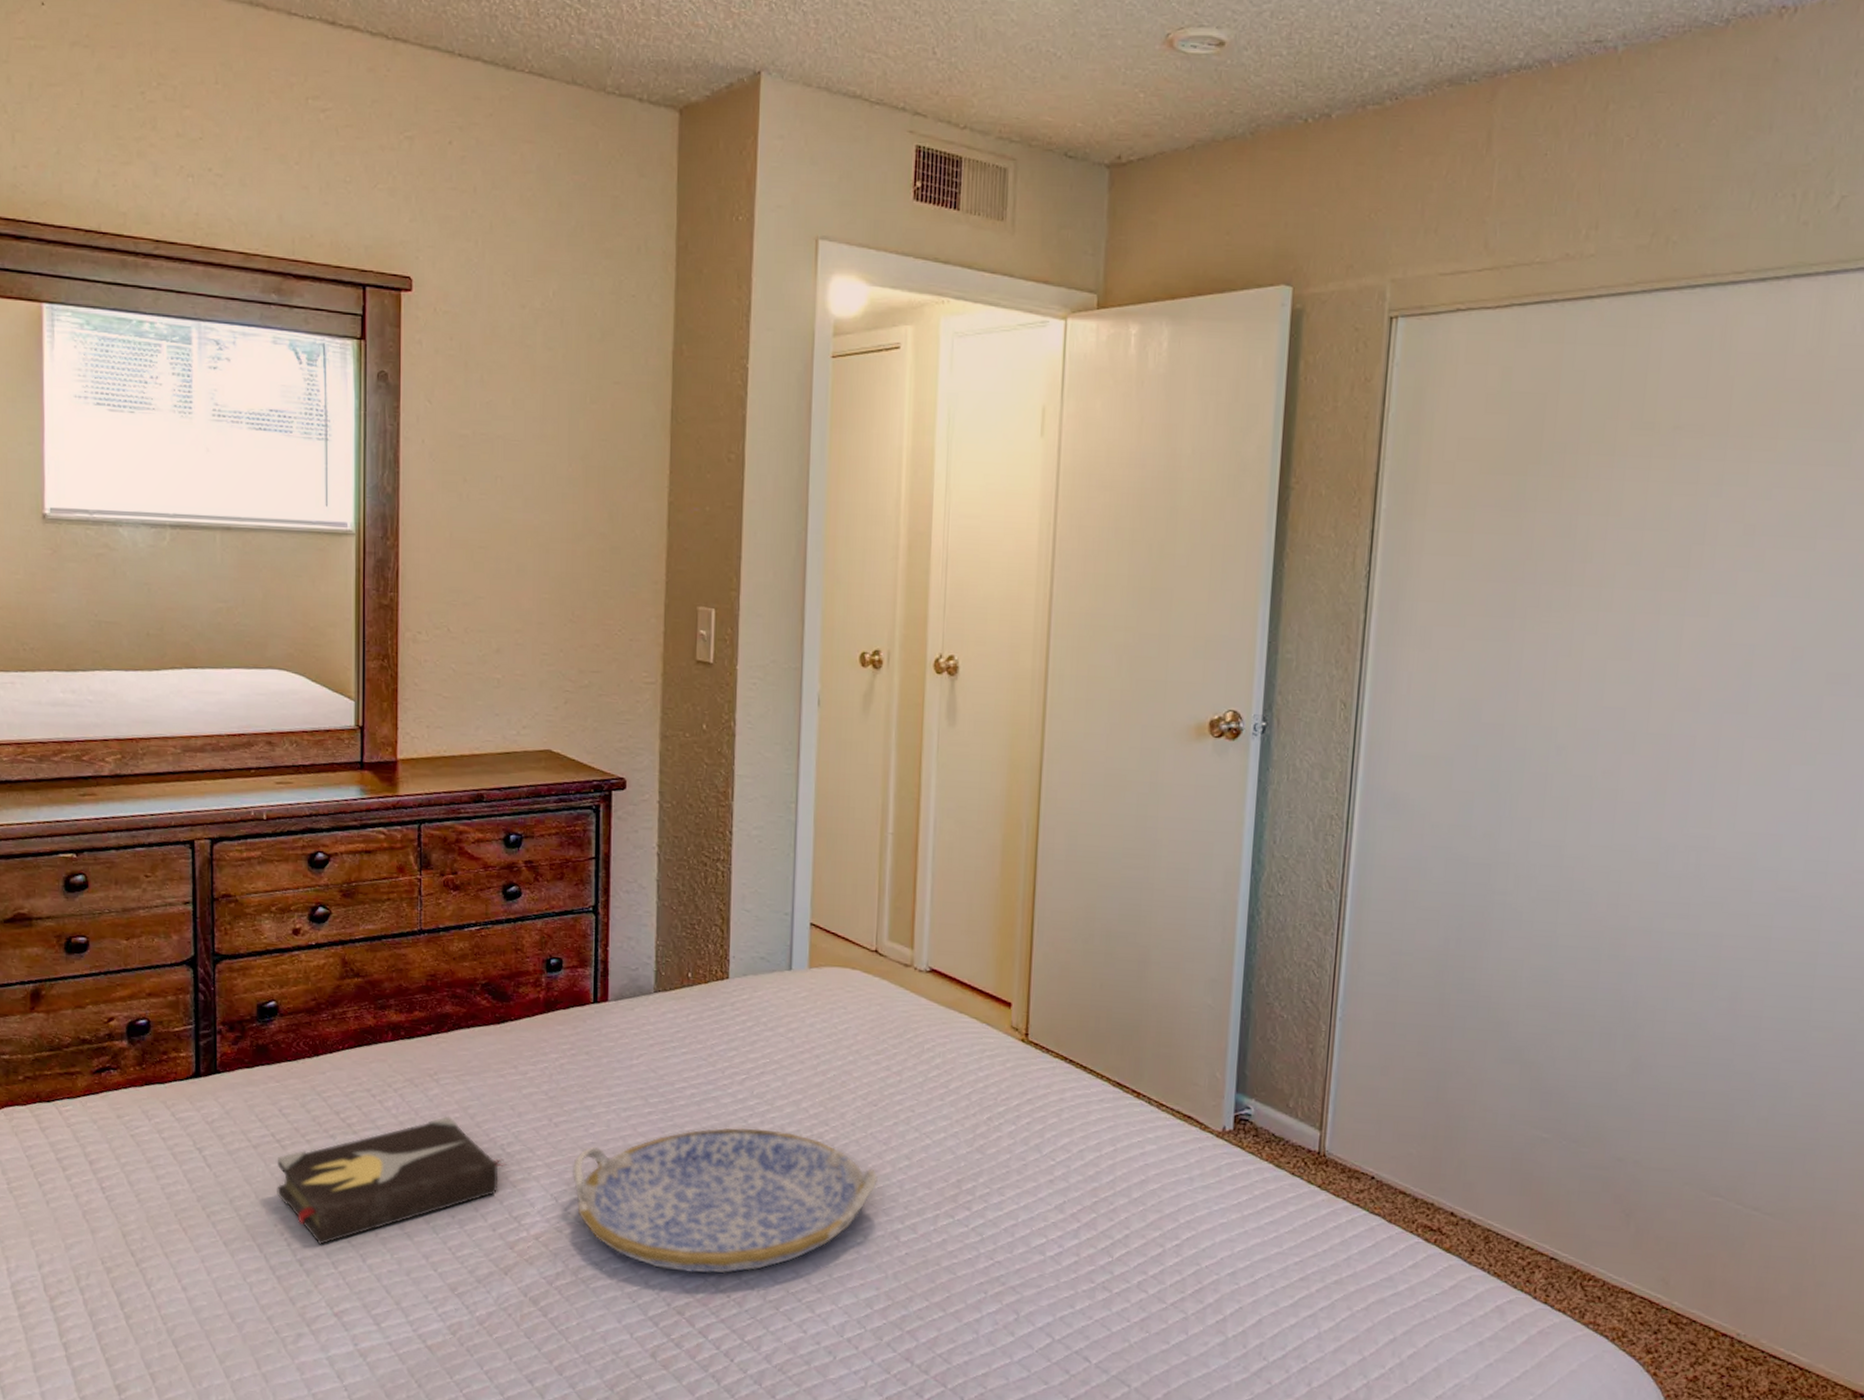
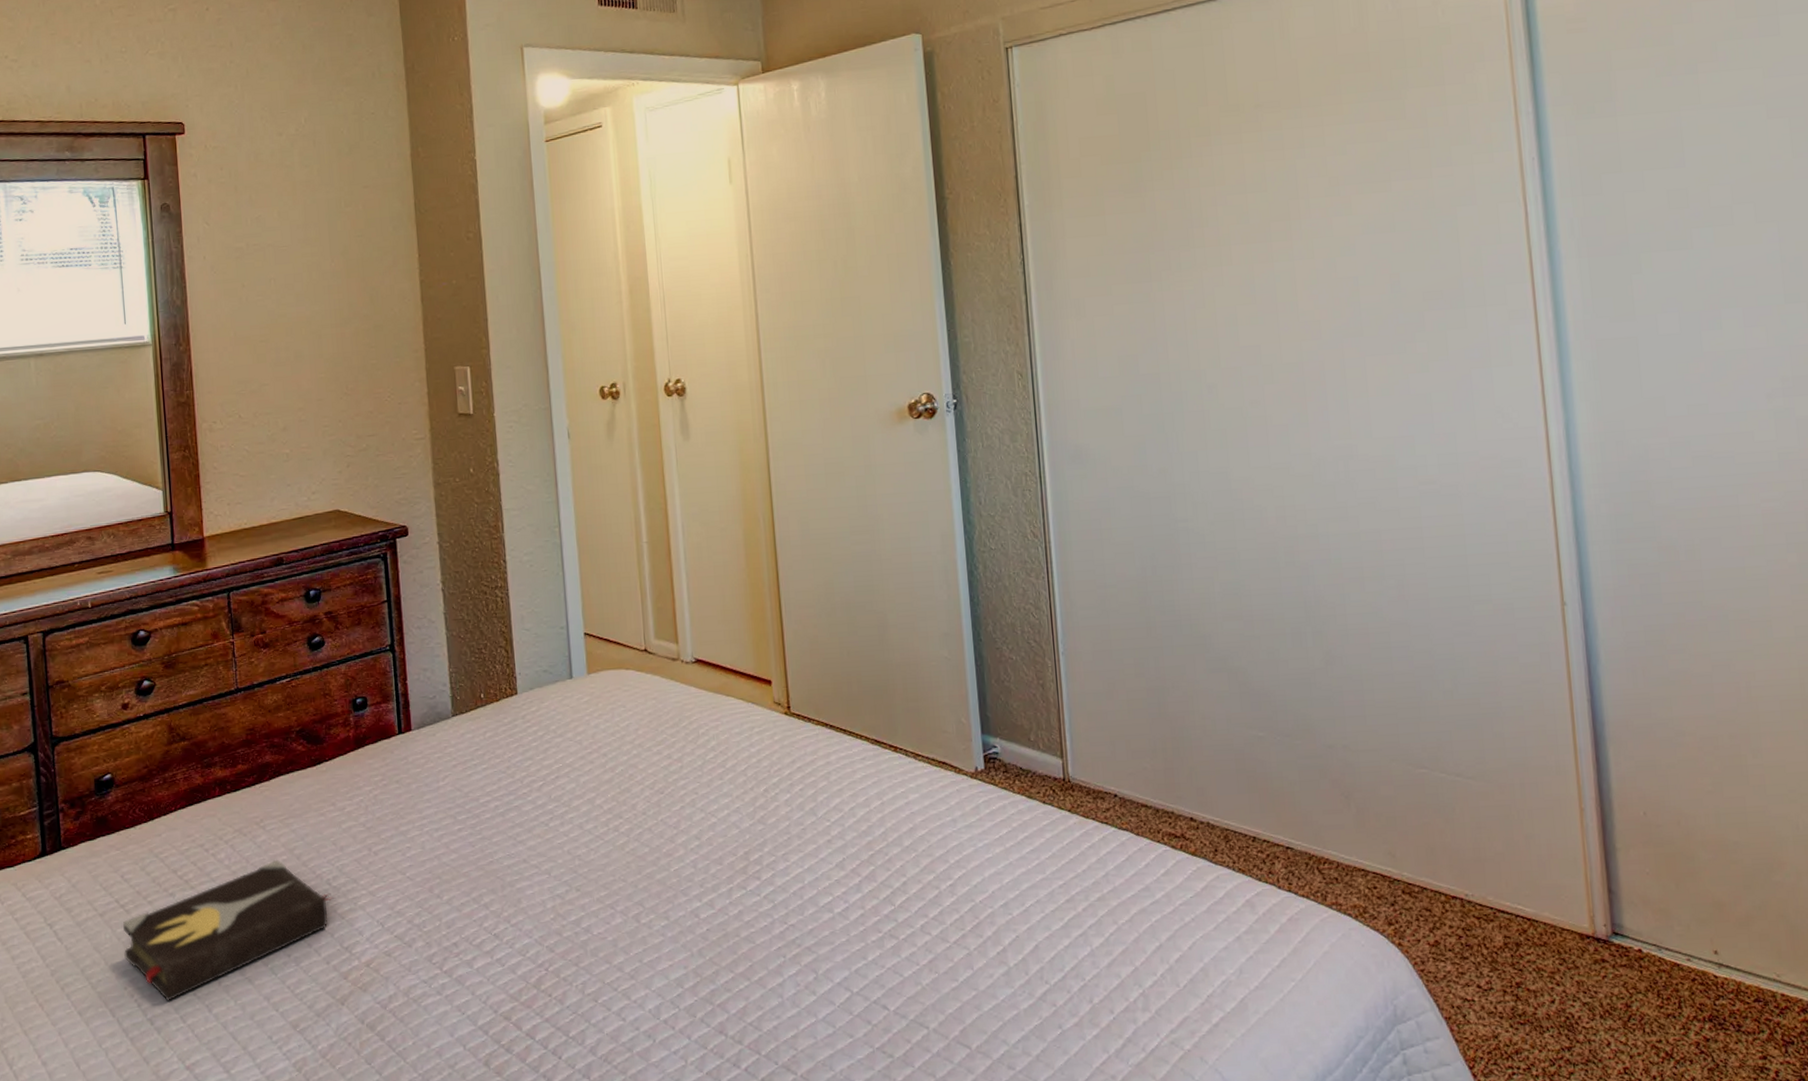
serving tray: present [573,1127,879,1273] -> none [394,829,674,978]

